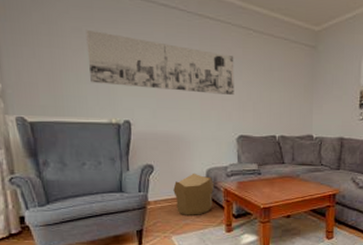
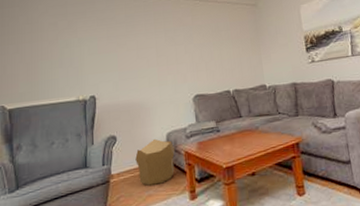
wall art: present [86,29,235,96] -> none [60,22,188,67]

